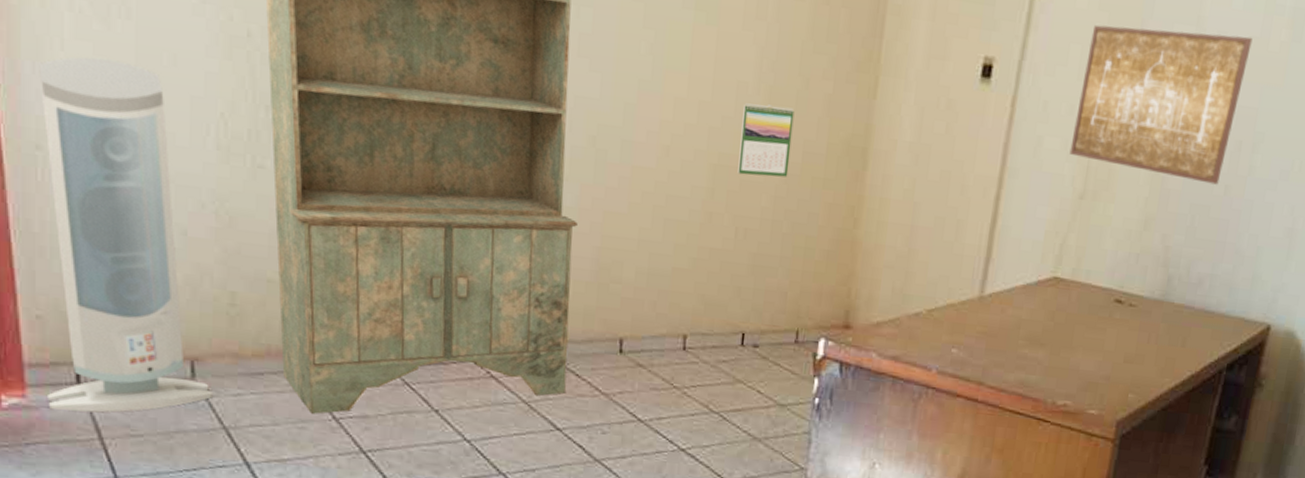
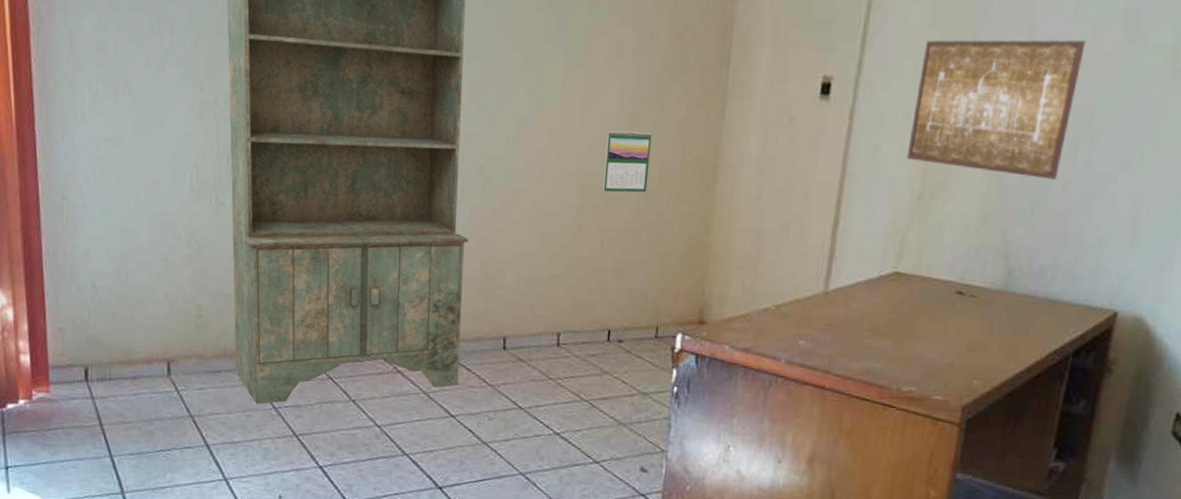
air purifier: present [39,56,212,413] -> none [64,126,183,404]

